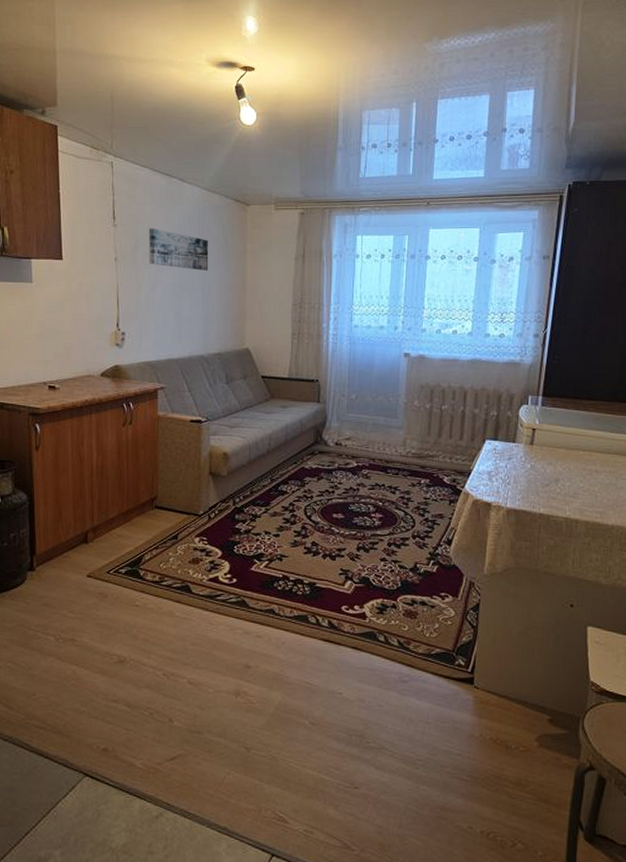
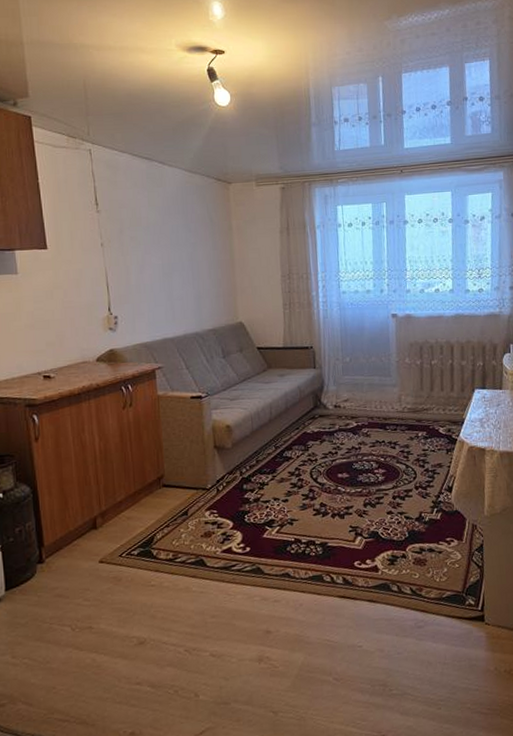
wall art: present [148,228,209,270] -> none [132,211,196,250]

